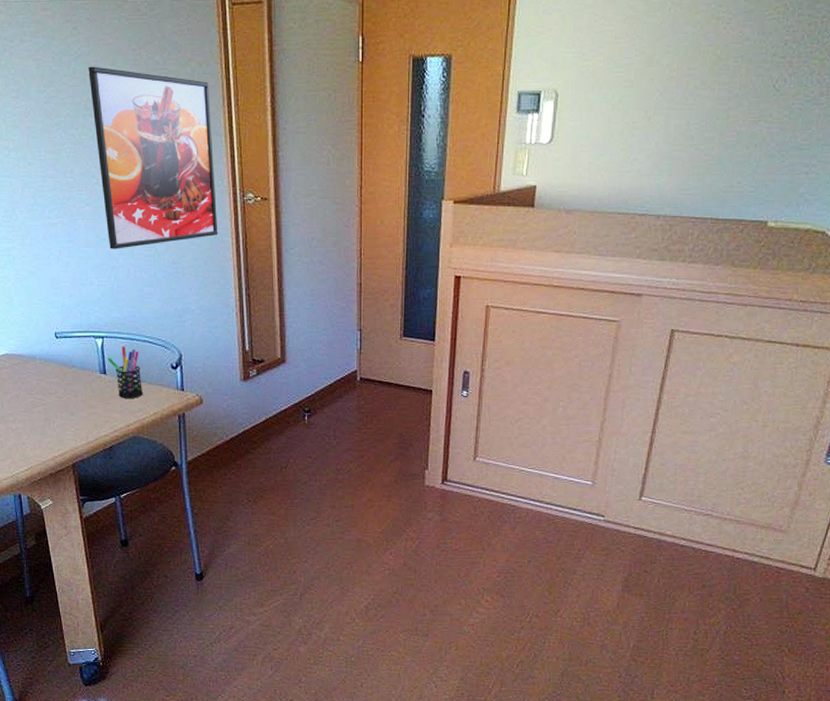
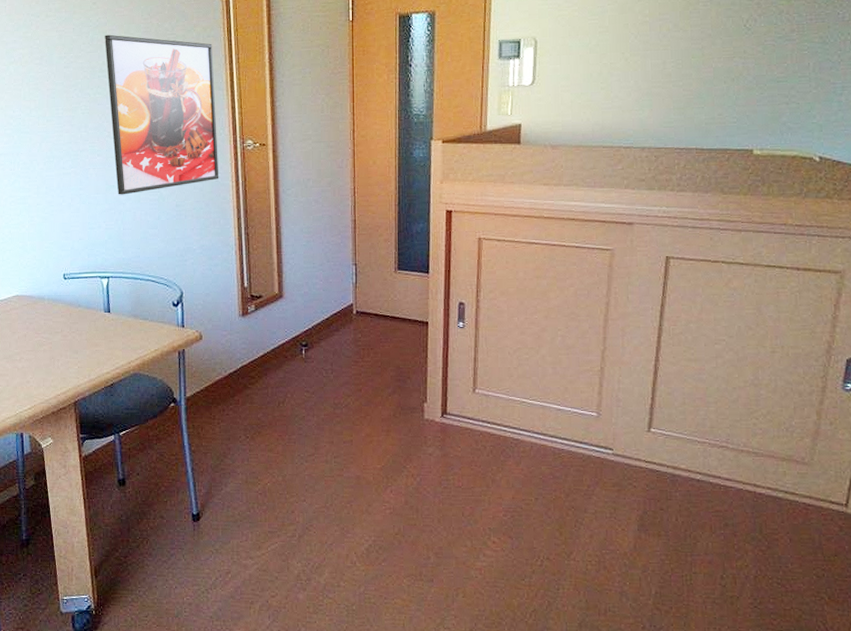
pen holder: present [108,346,144,398] -> none [112,285,145,336]

